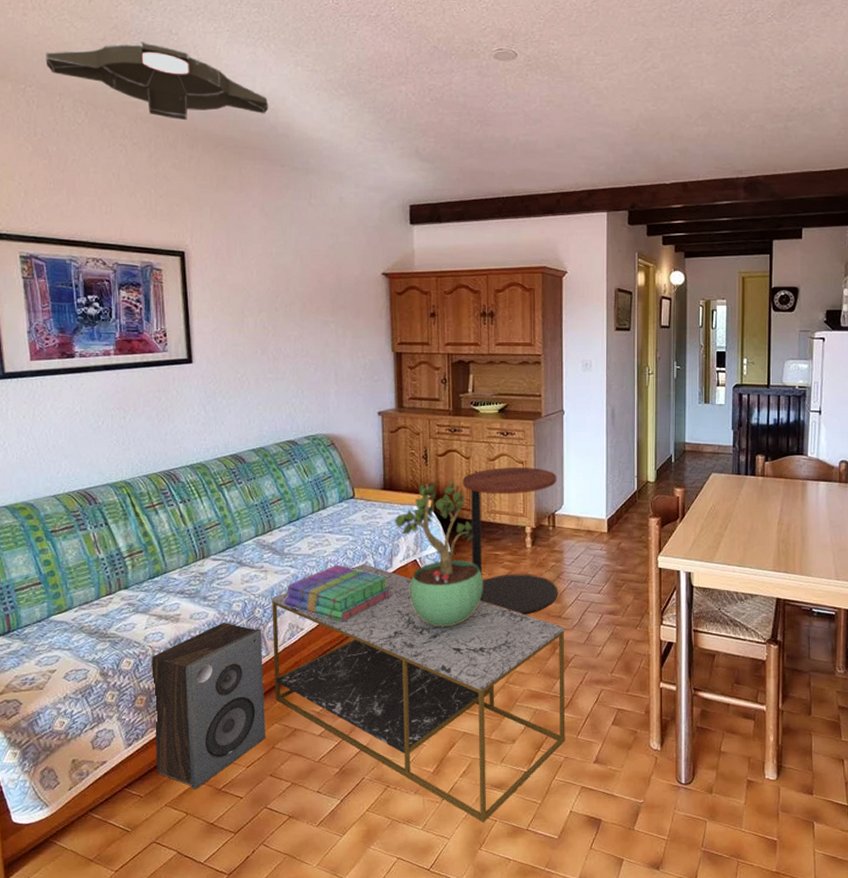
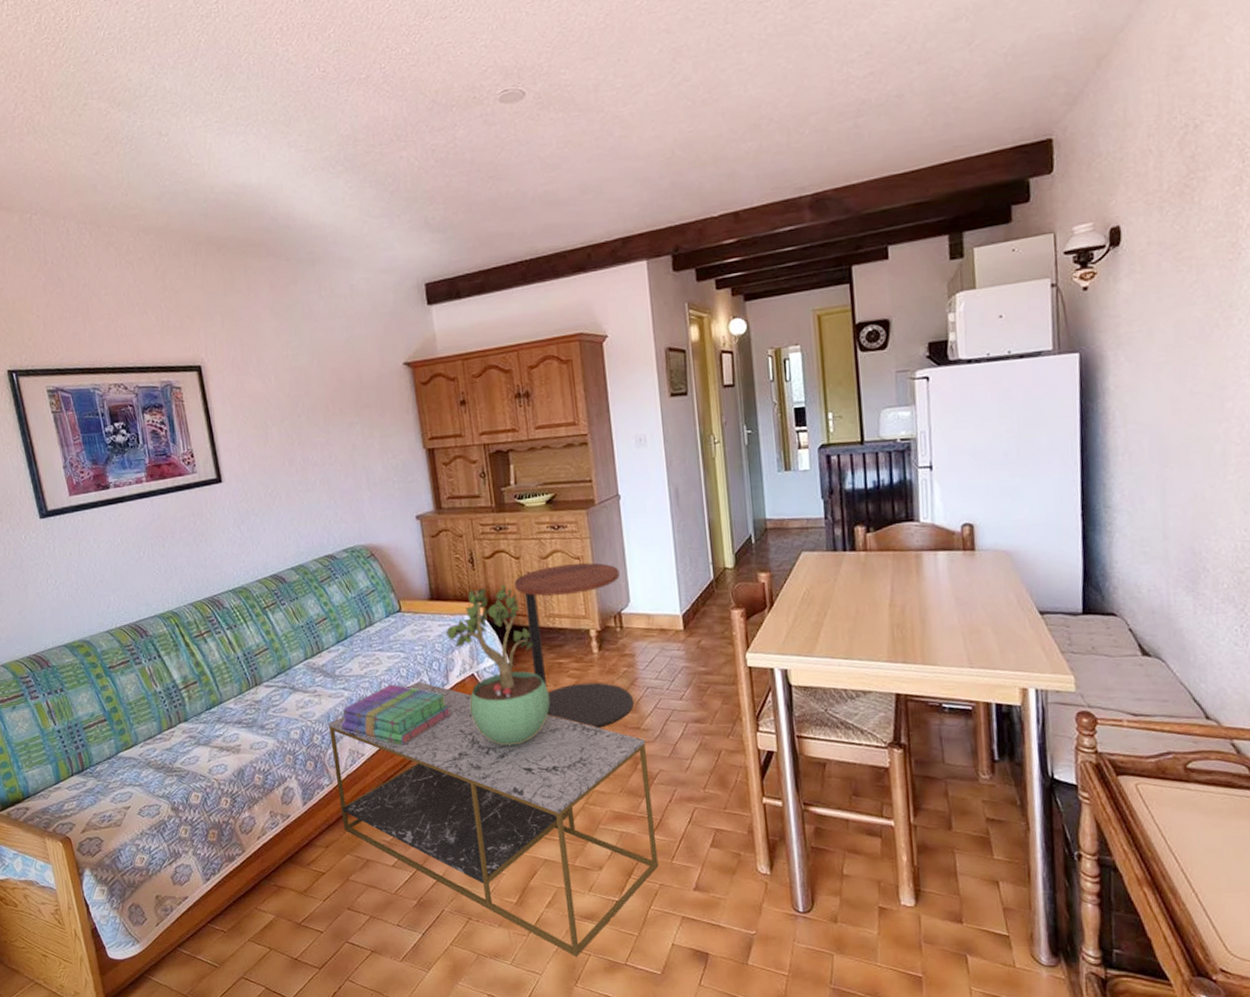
ceiling light: present [45,42,269,121] -> none [45,148,267,226]
speaker: present [151,623,265,790] -> none [218,751,338,924]

